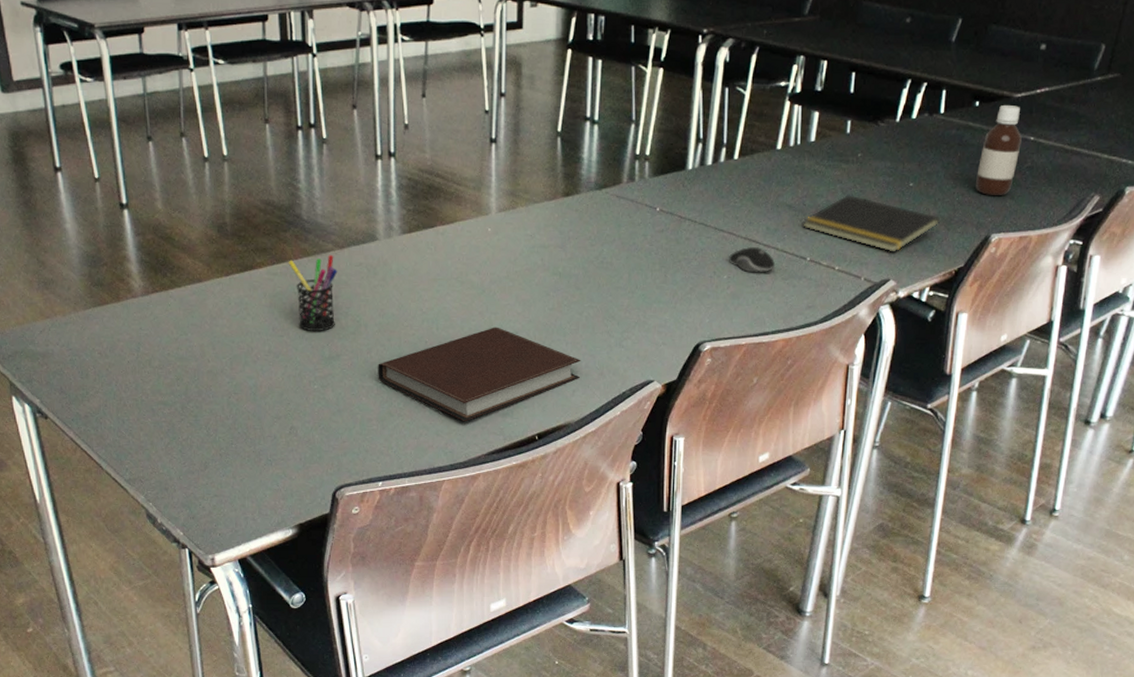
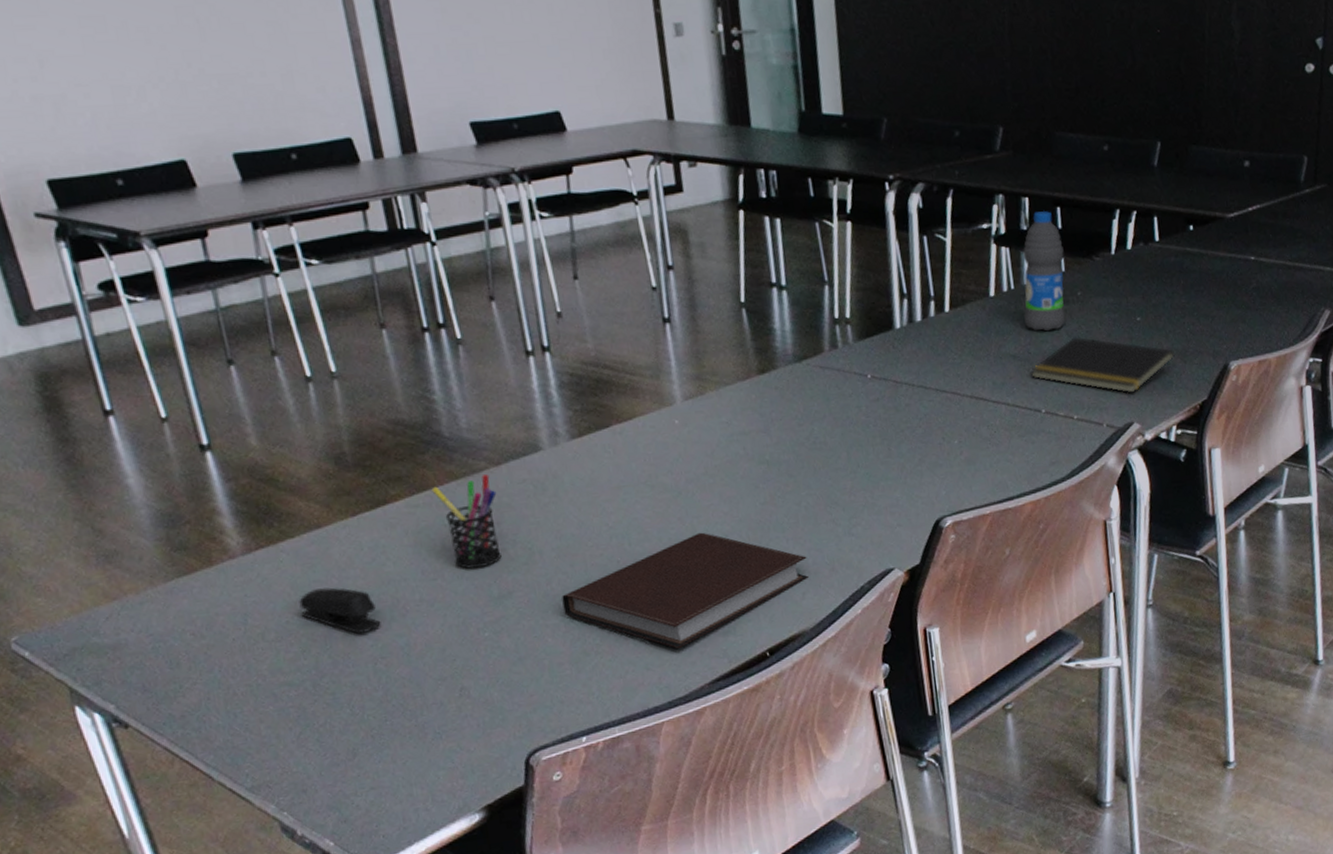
stapler: none [179,331,237,371] -> present [299,587,381,634]
computer mouse: present [729,247,775,273] -> none [956,405,1008,435]
water bottle: none [805,75,852,187] -> present [1023,211,1065,332]
bottle: present [976,104,1022,195] -> none [1203,225,1243,322]

